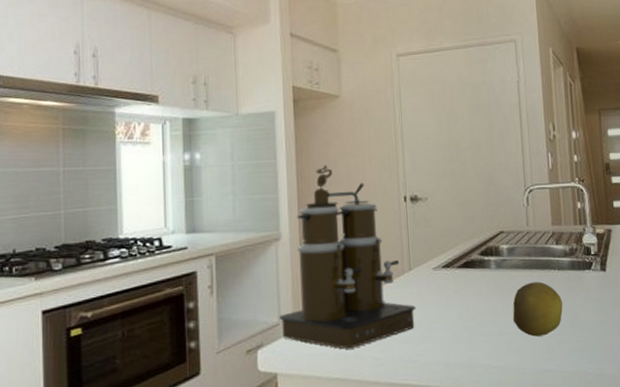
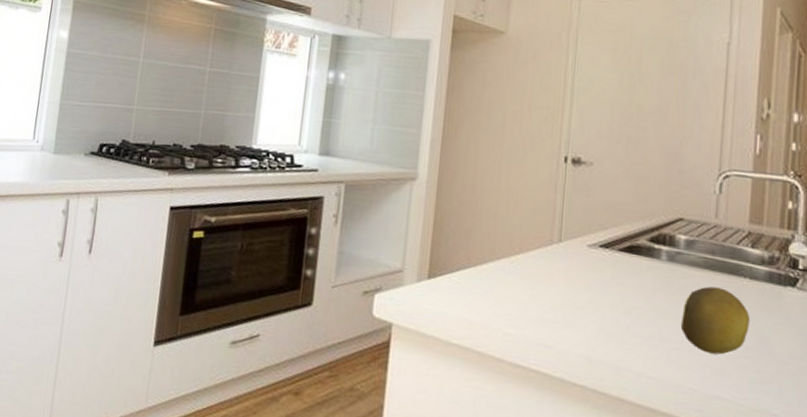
coffee maker: present [279,165,416,349] -> none [403,106,561,316]

